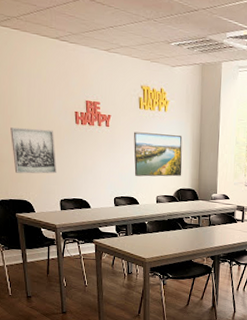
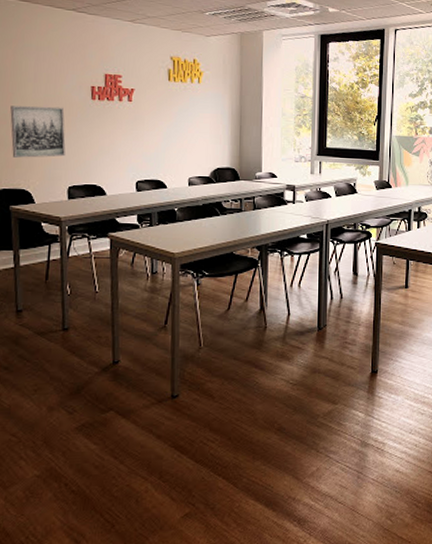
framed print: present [134,132,183,177] -> none [161,106,220,156]

